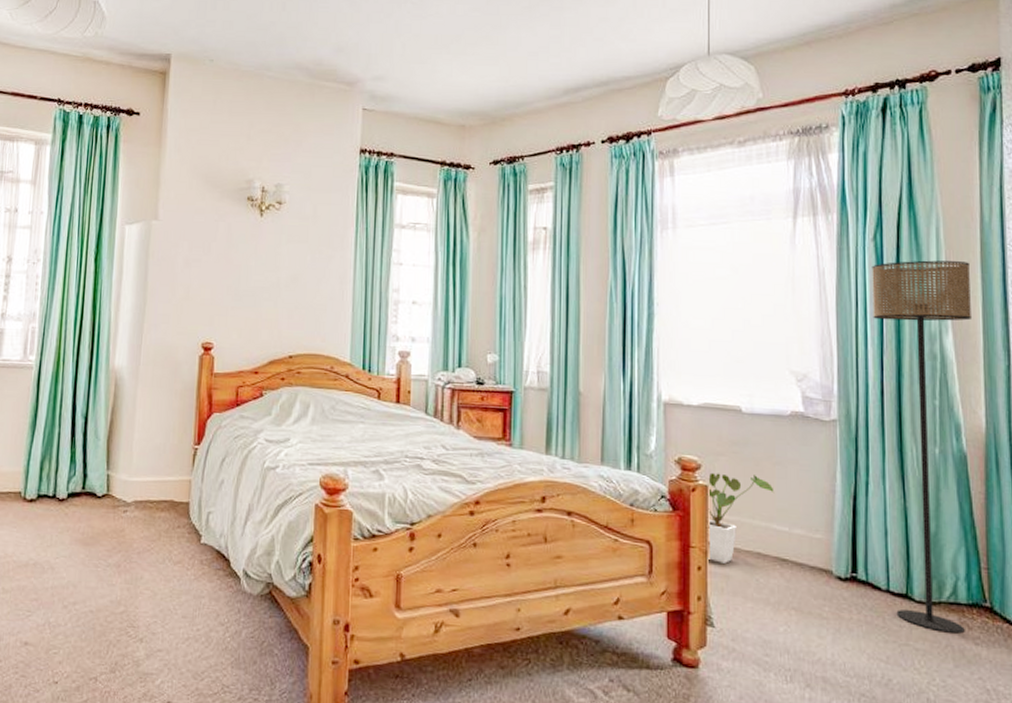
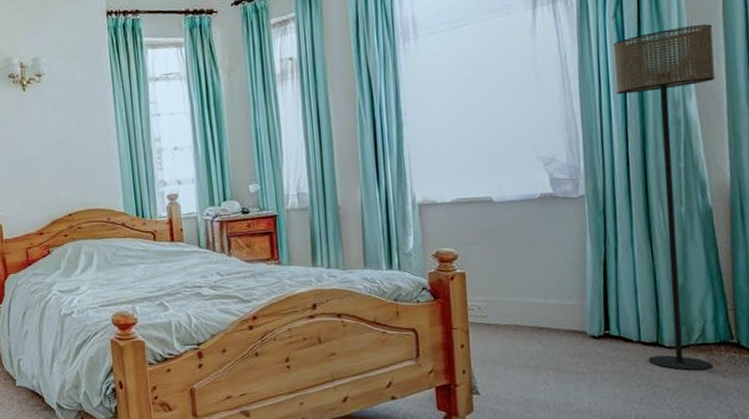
house plant: present [707,472,775,563] -> none [465,257,528,339]

